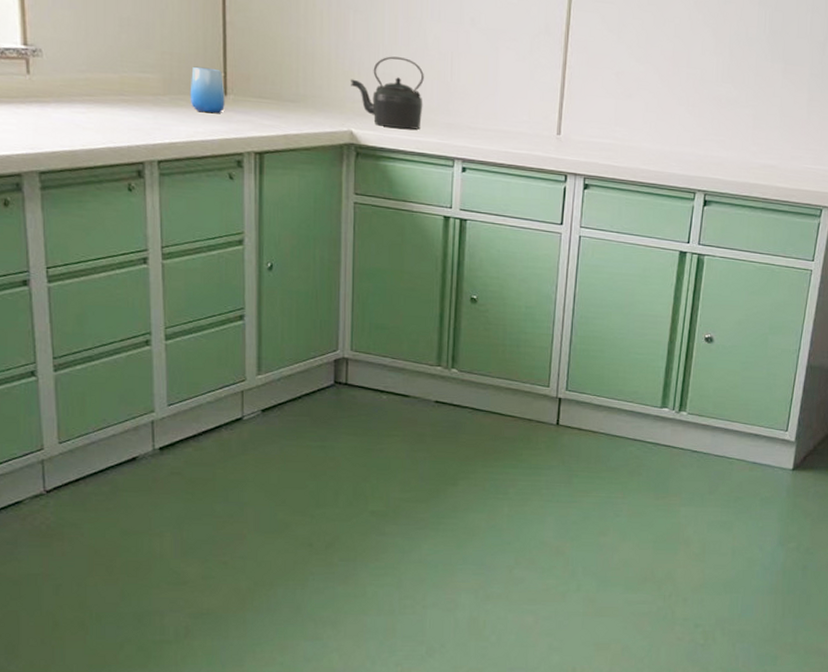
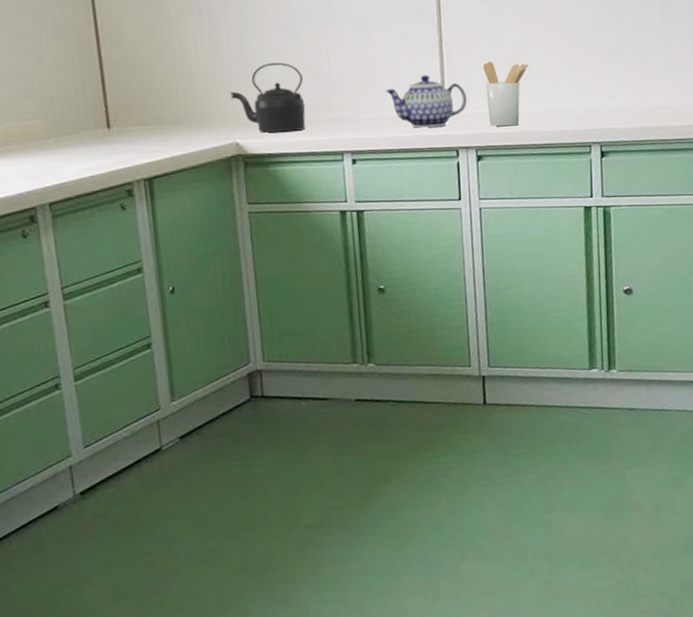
cup: present [189,66,225,114] -> none [73,104,110,149]
teapot: none [504,94,582,149] -> present [386,74,467,128]
utensil holder: none [601,92,647,161] -> present [482,62,528,127]

